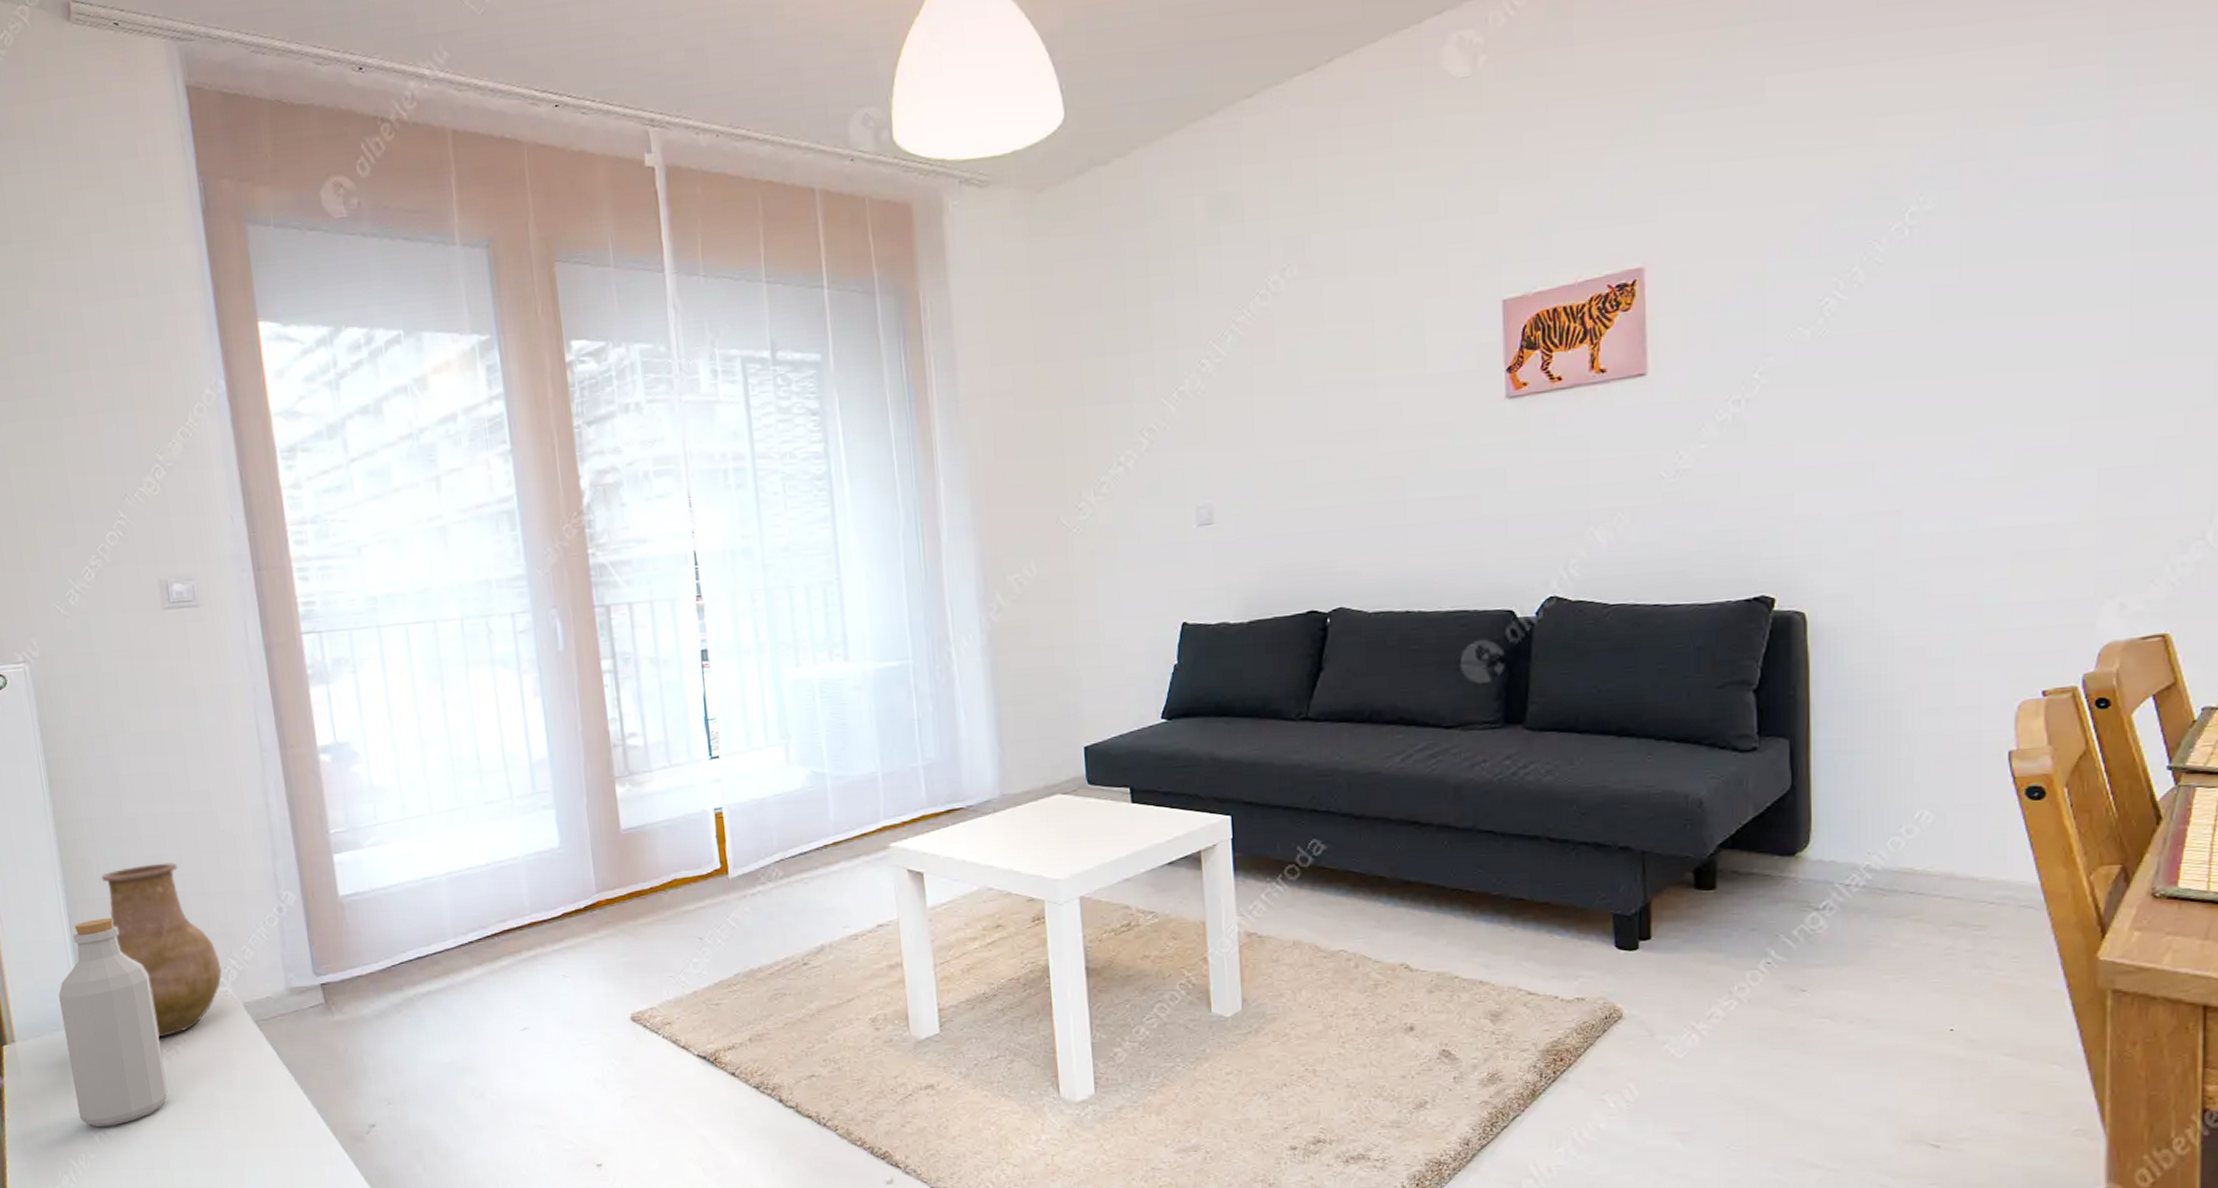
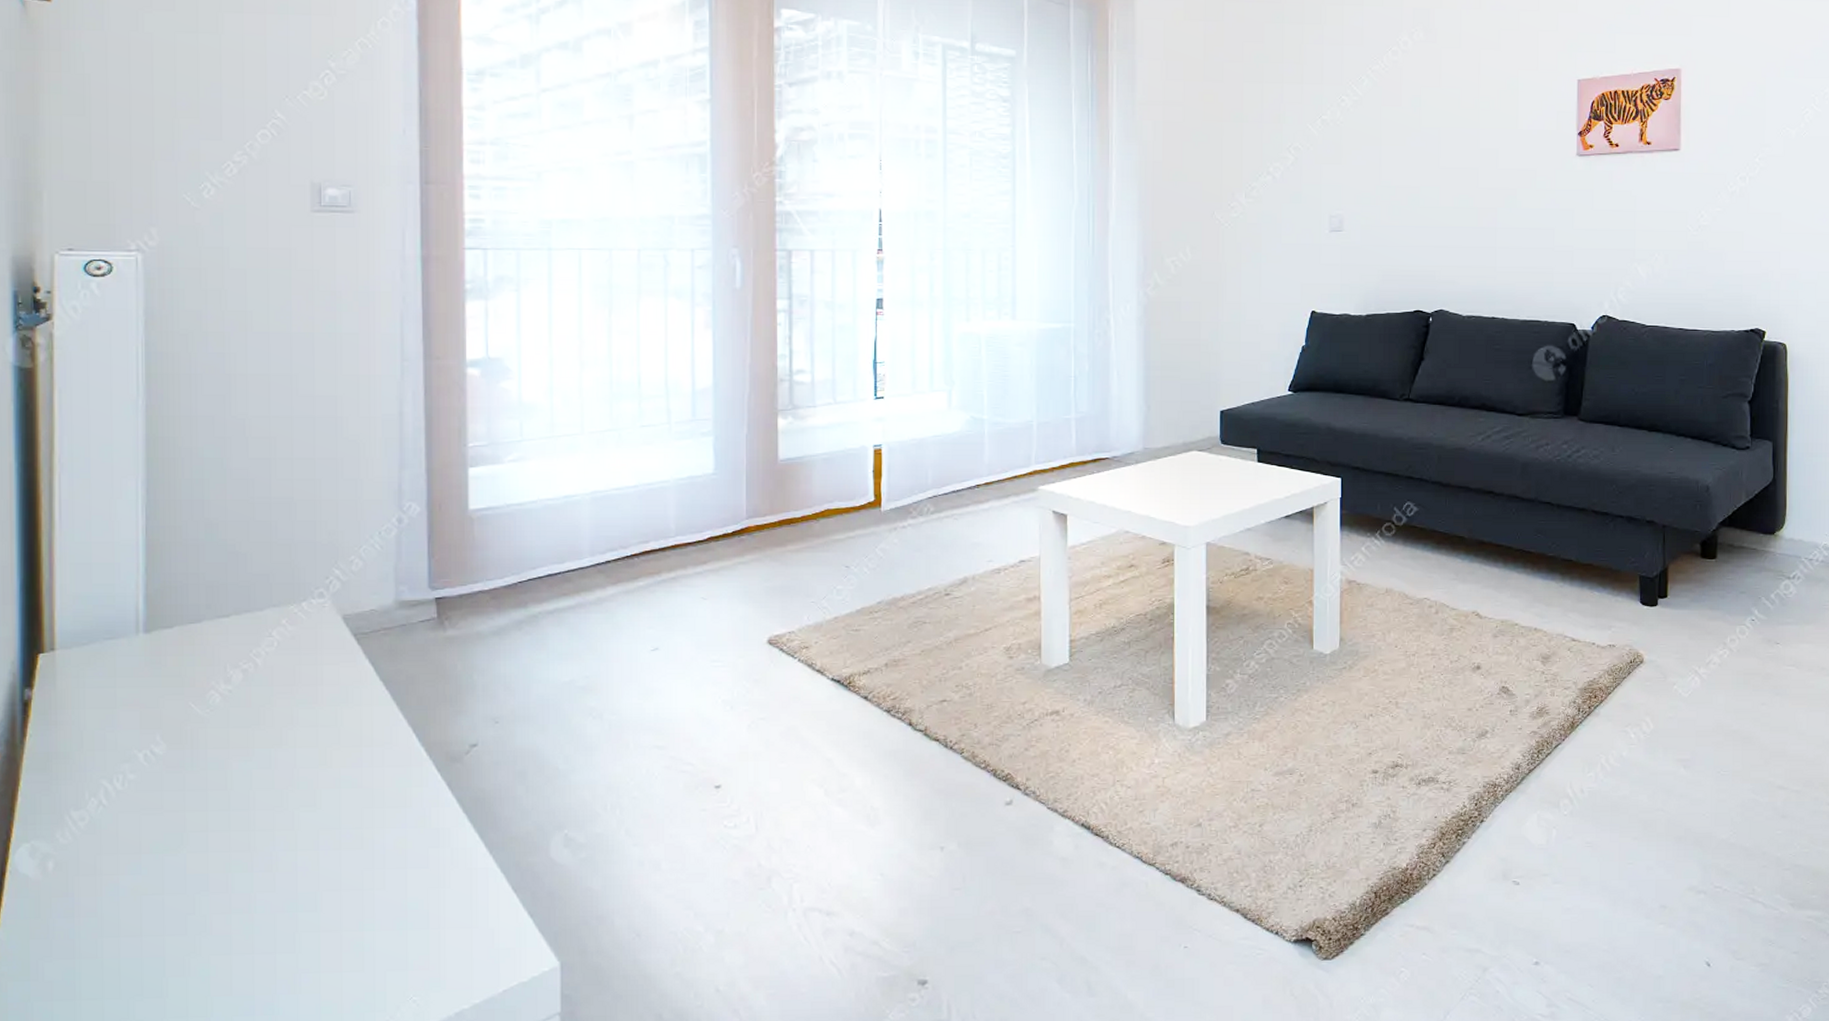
bottle: present [58,917,168,1126] -> none [119,520,238,744]
vase: present [102,862,222,1038] -> none [194,467,322,649]

